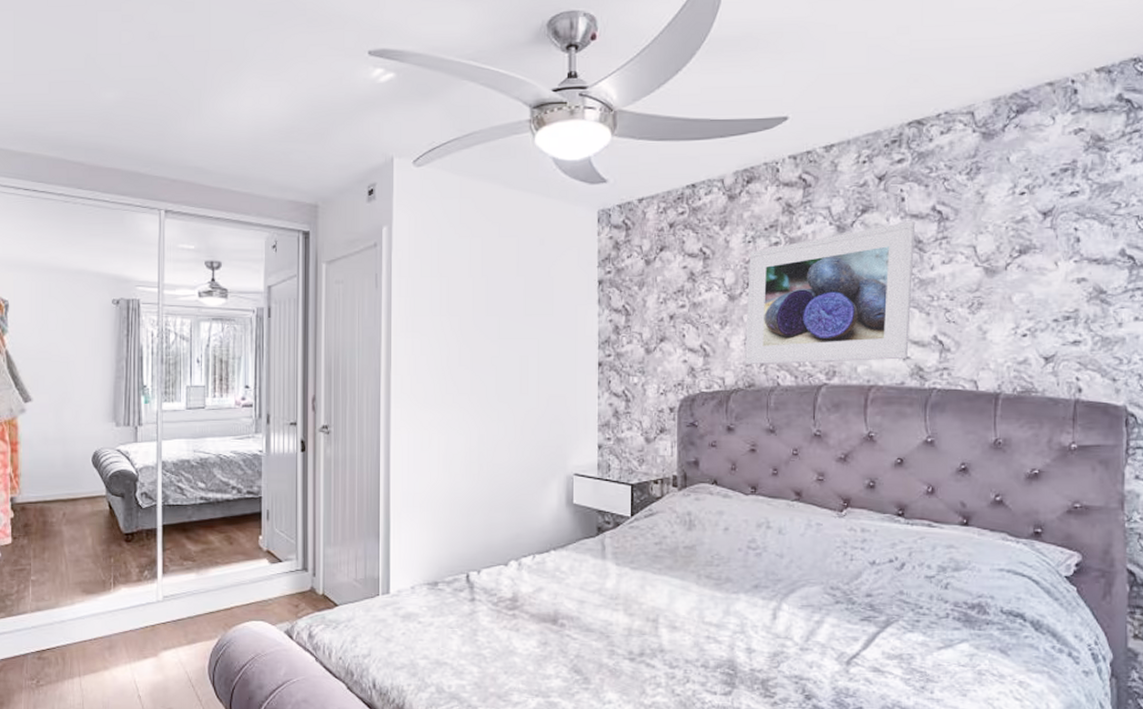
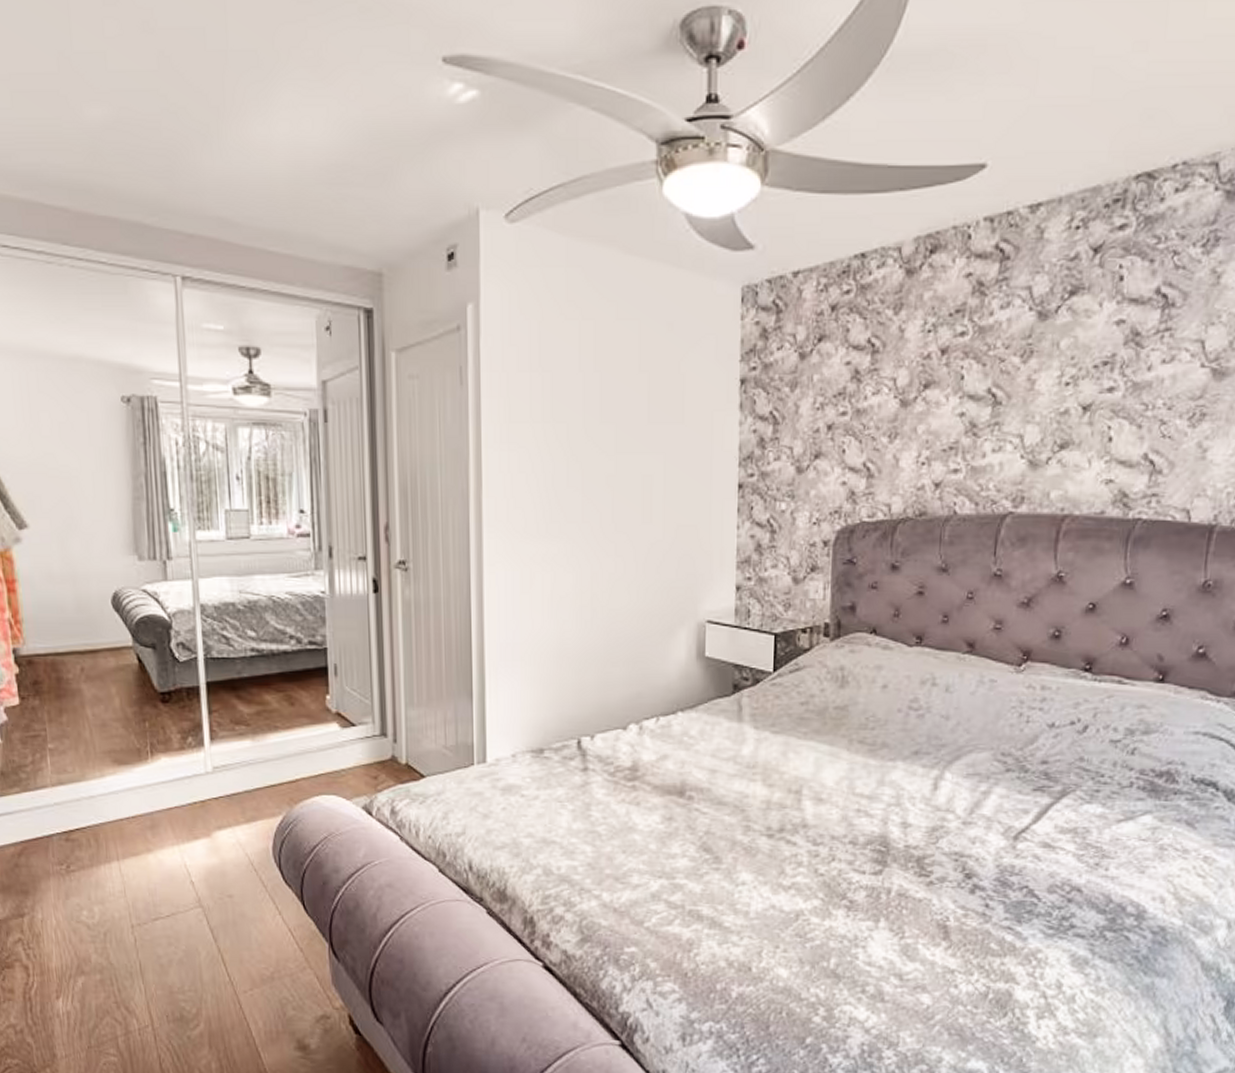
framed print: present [745,221,916,365] -> none [917,307,1135,489]

